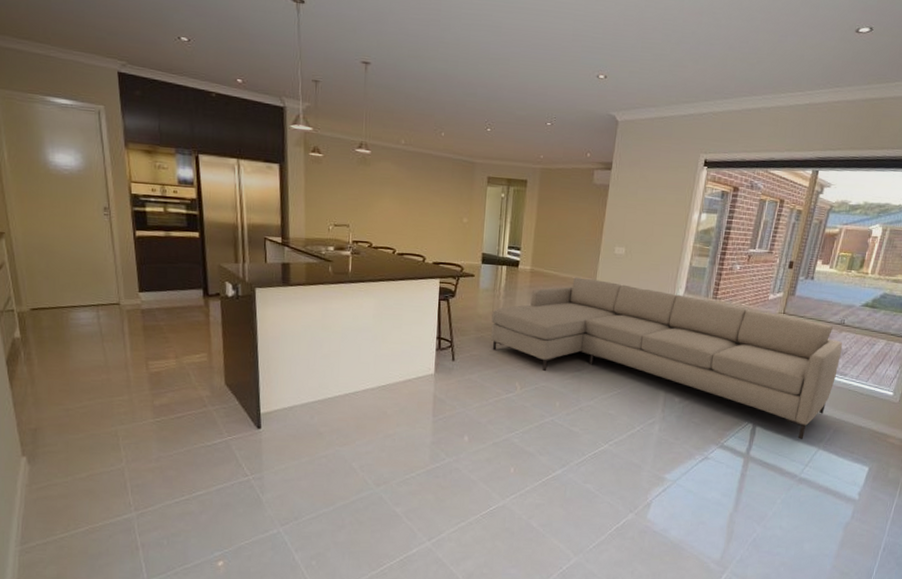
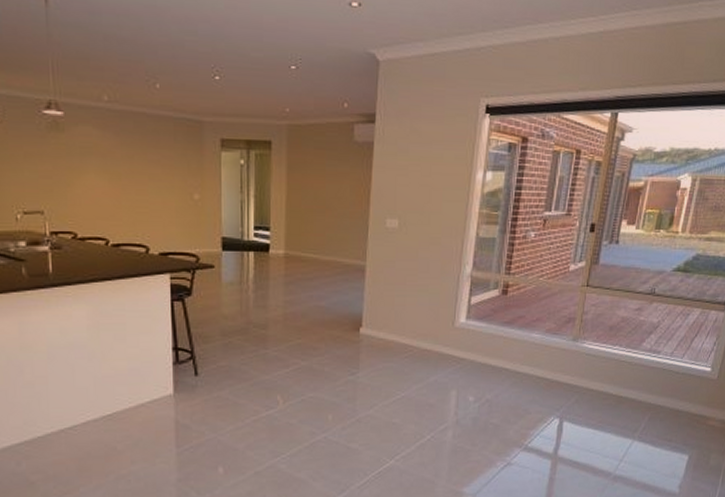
sofa: present [491,277,843,439] -> none [240,260,655,431]

